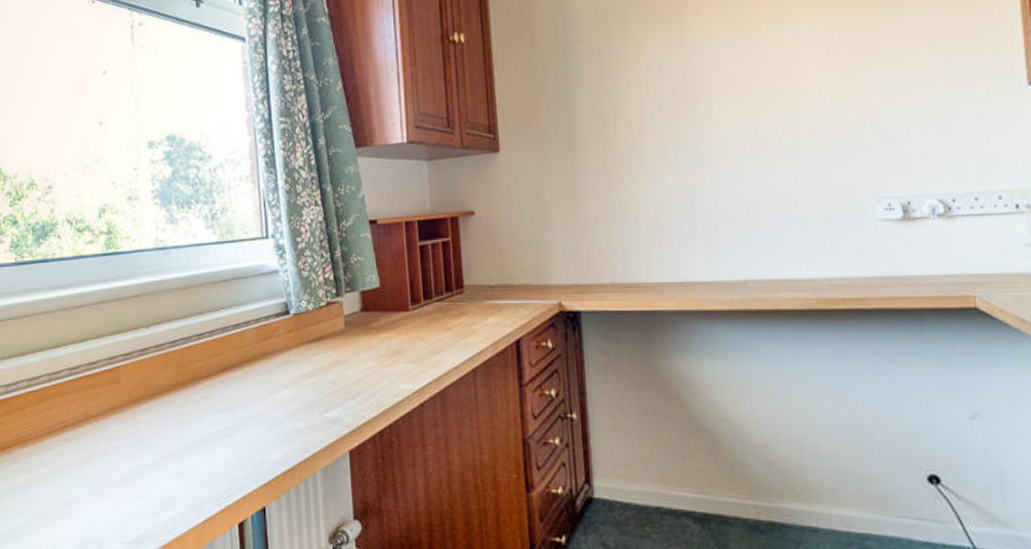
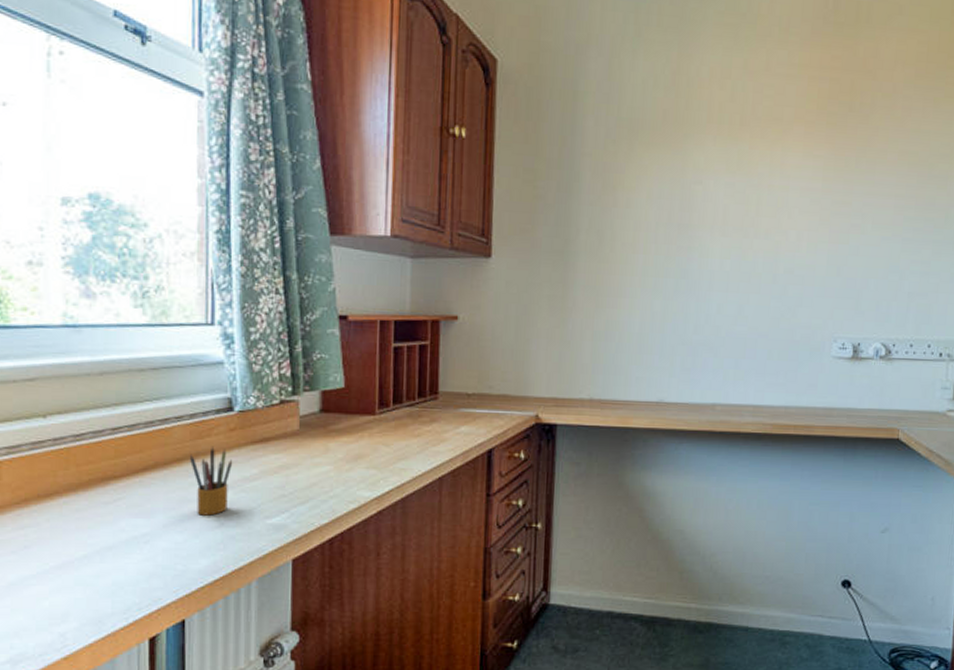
pencil box: none [257,347,293,411] -> present [189,446,233,516]

